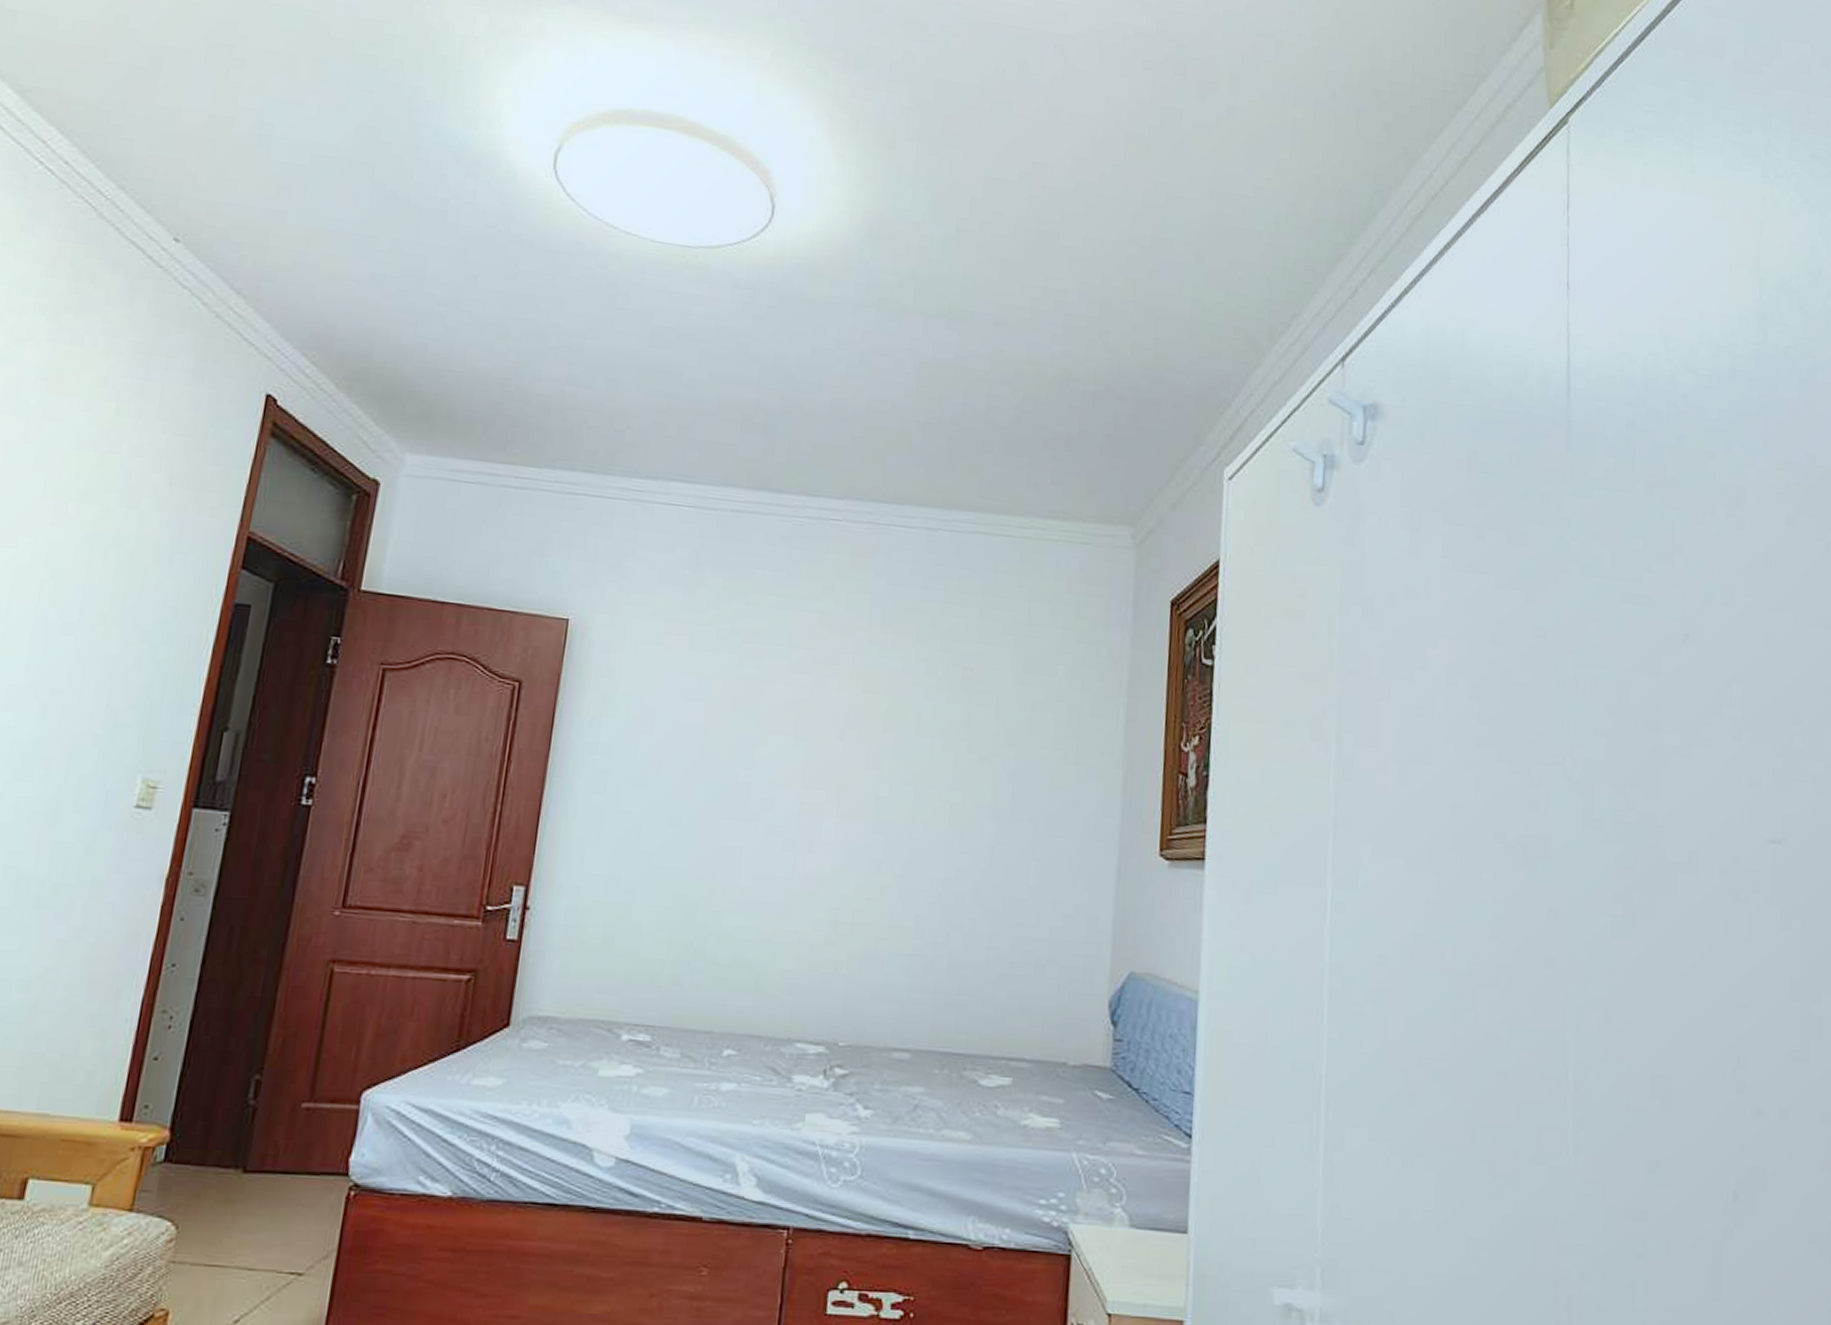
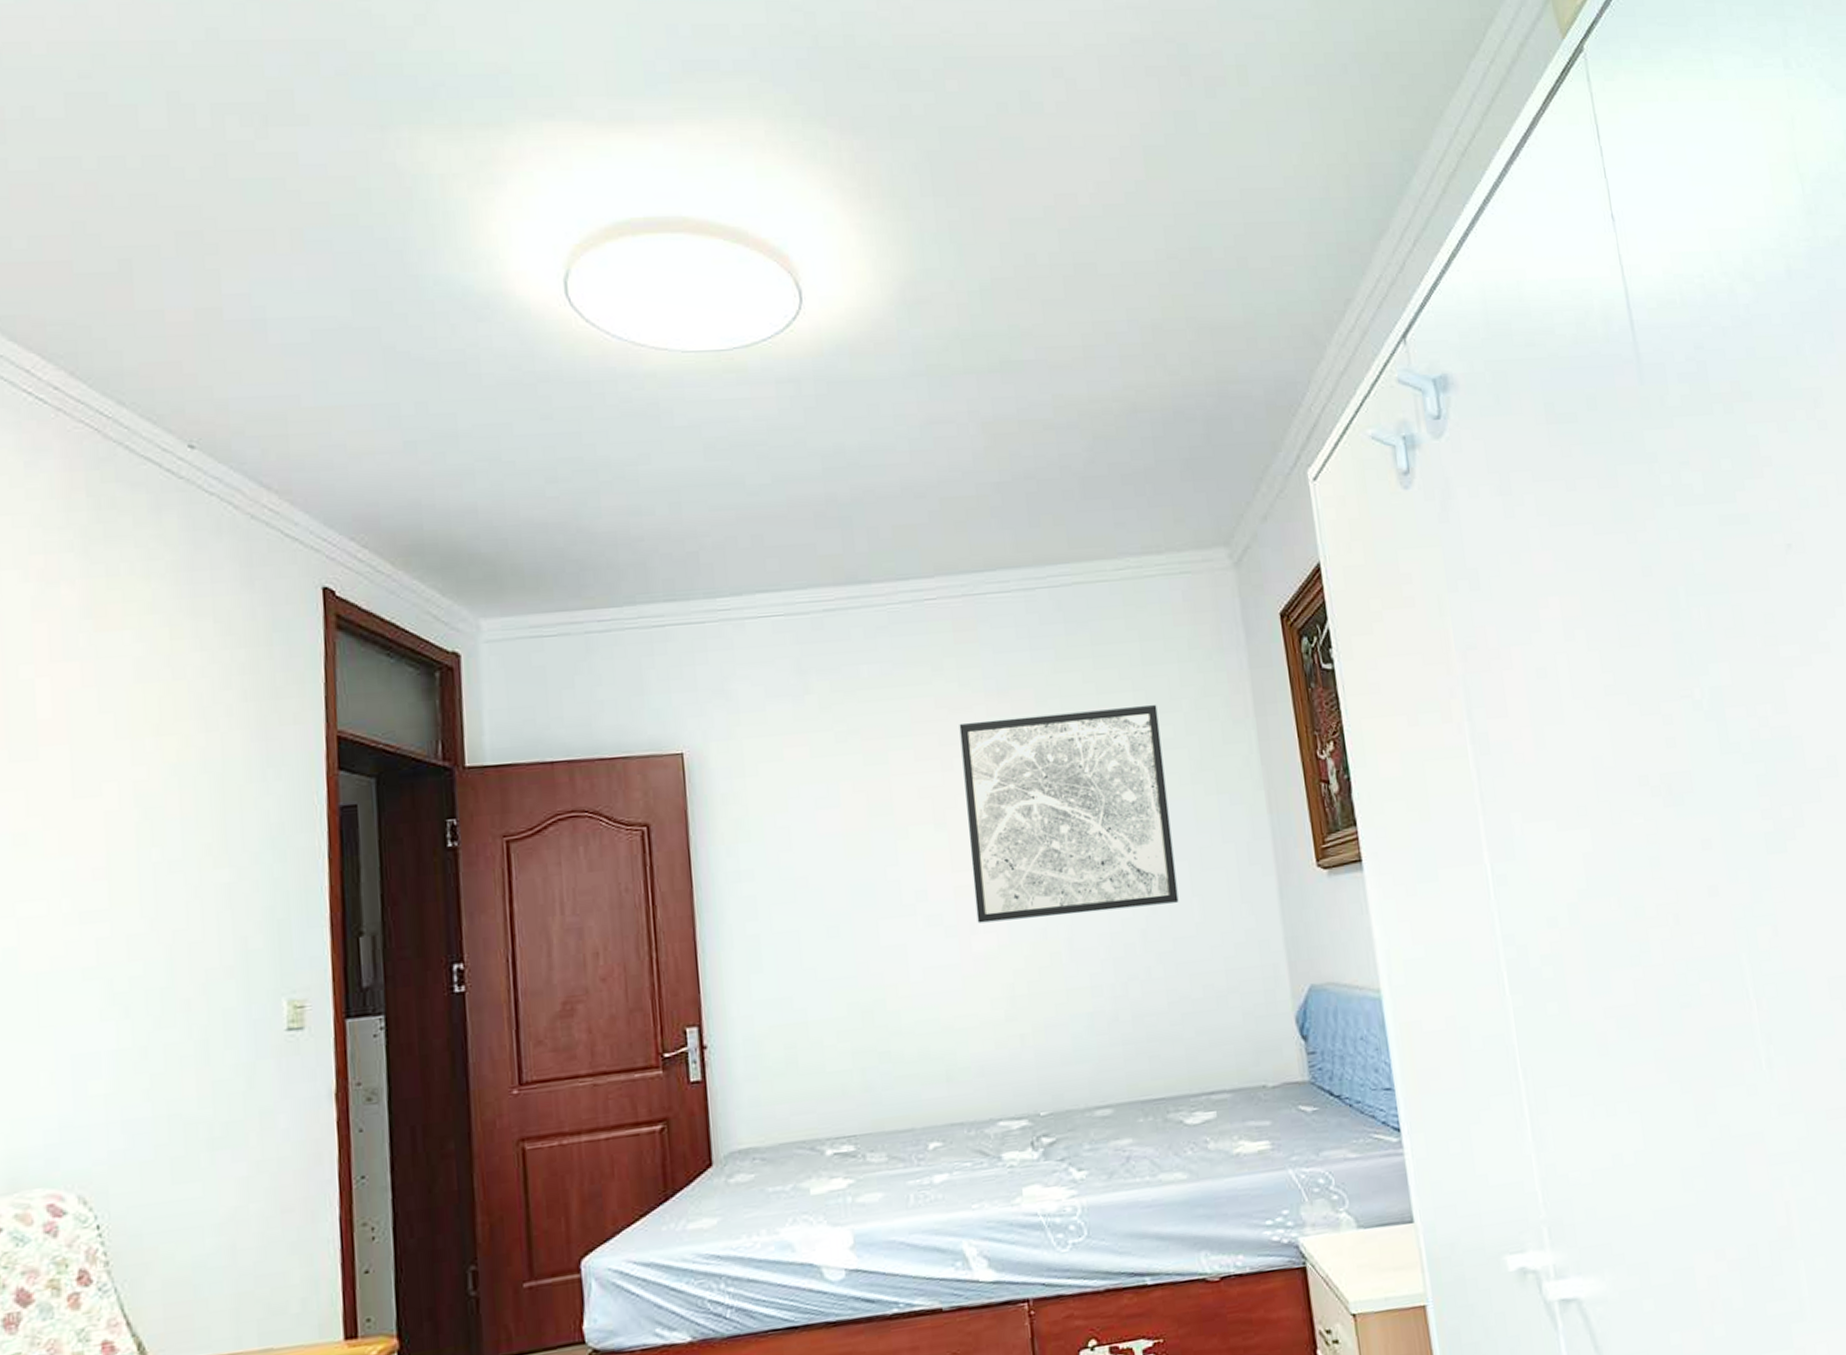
wall art: none [816,645,1033,863] -> present [959,705,1179,924]

